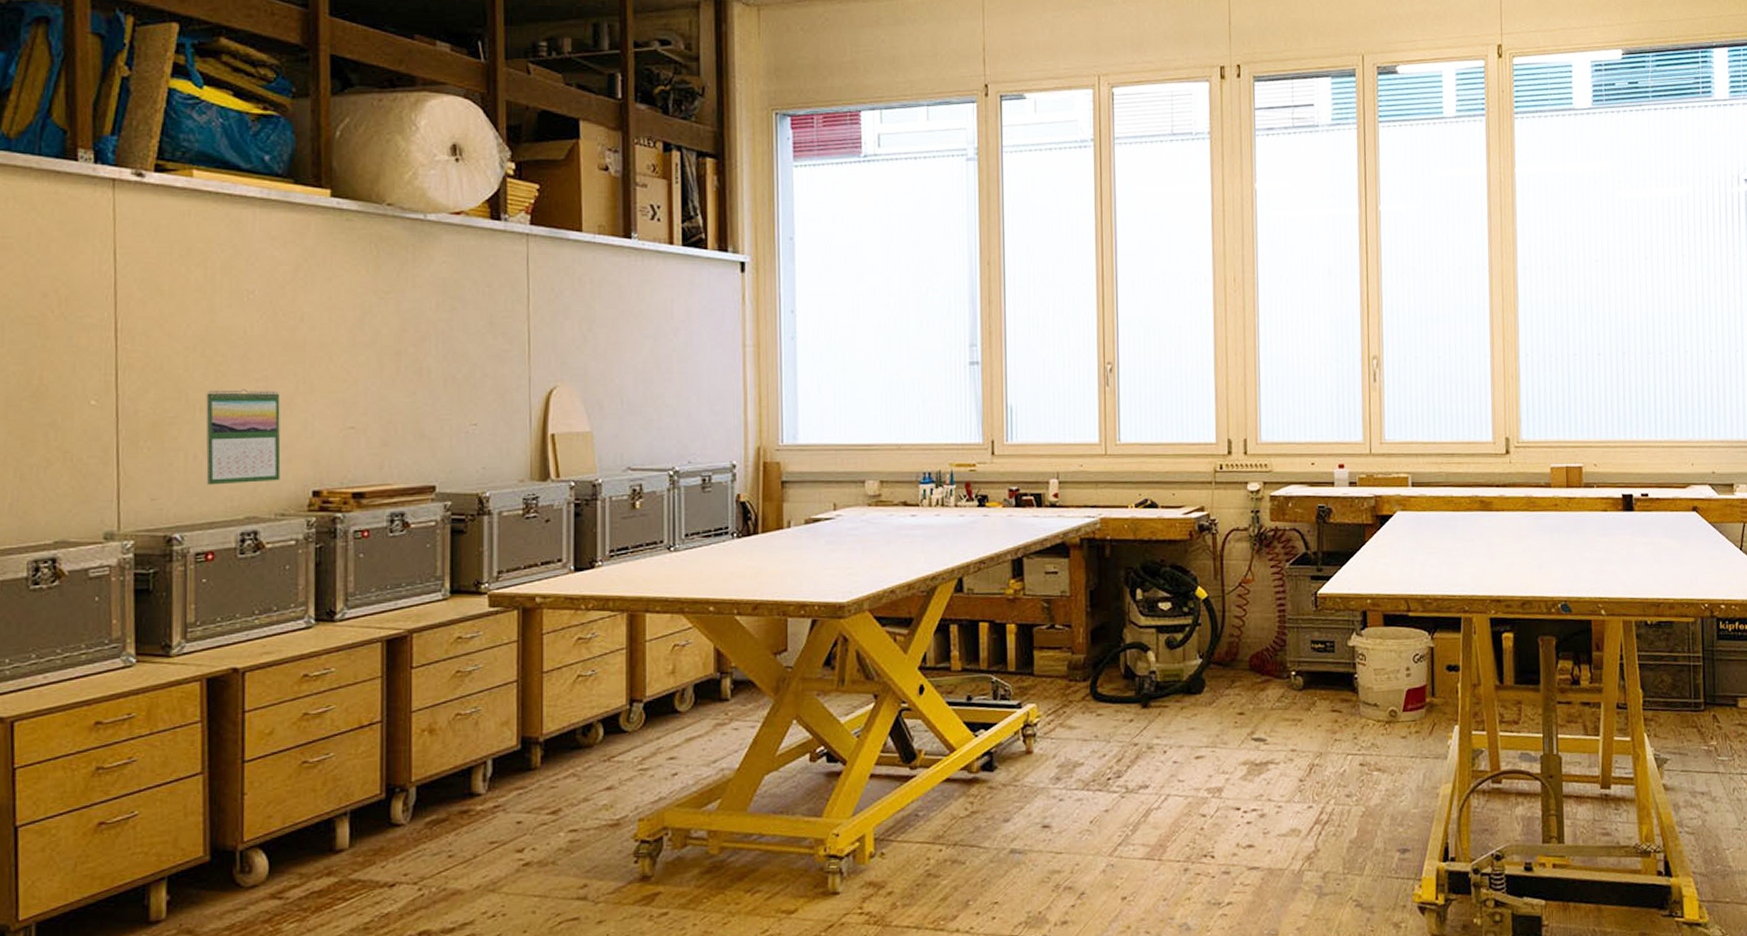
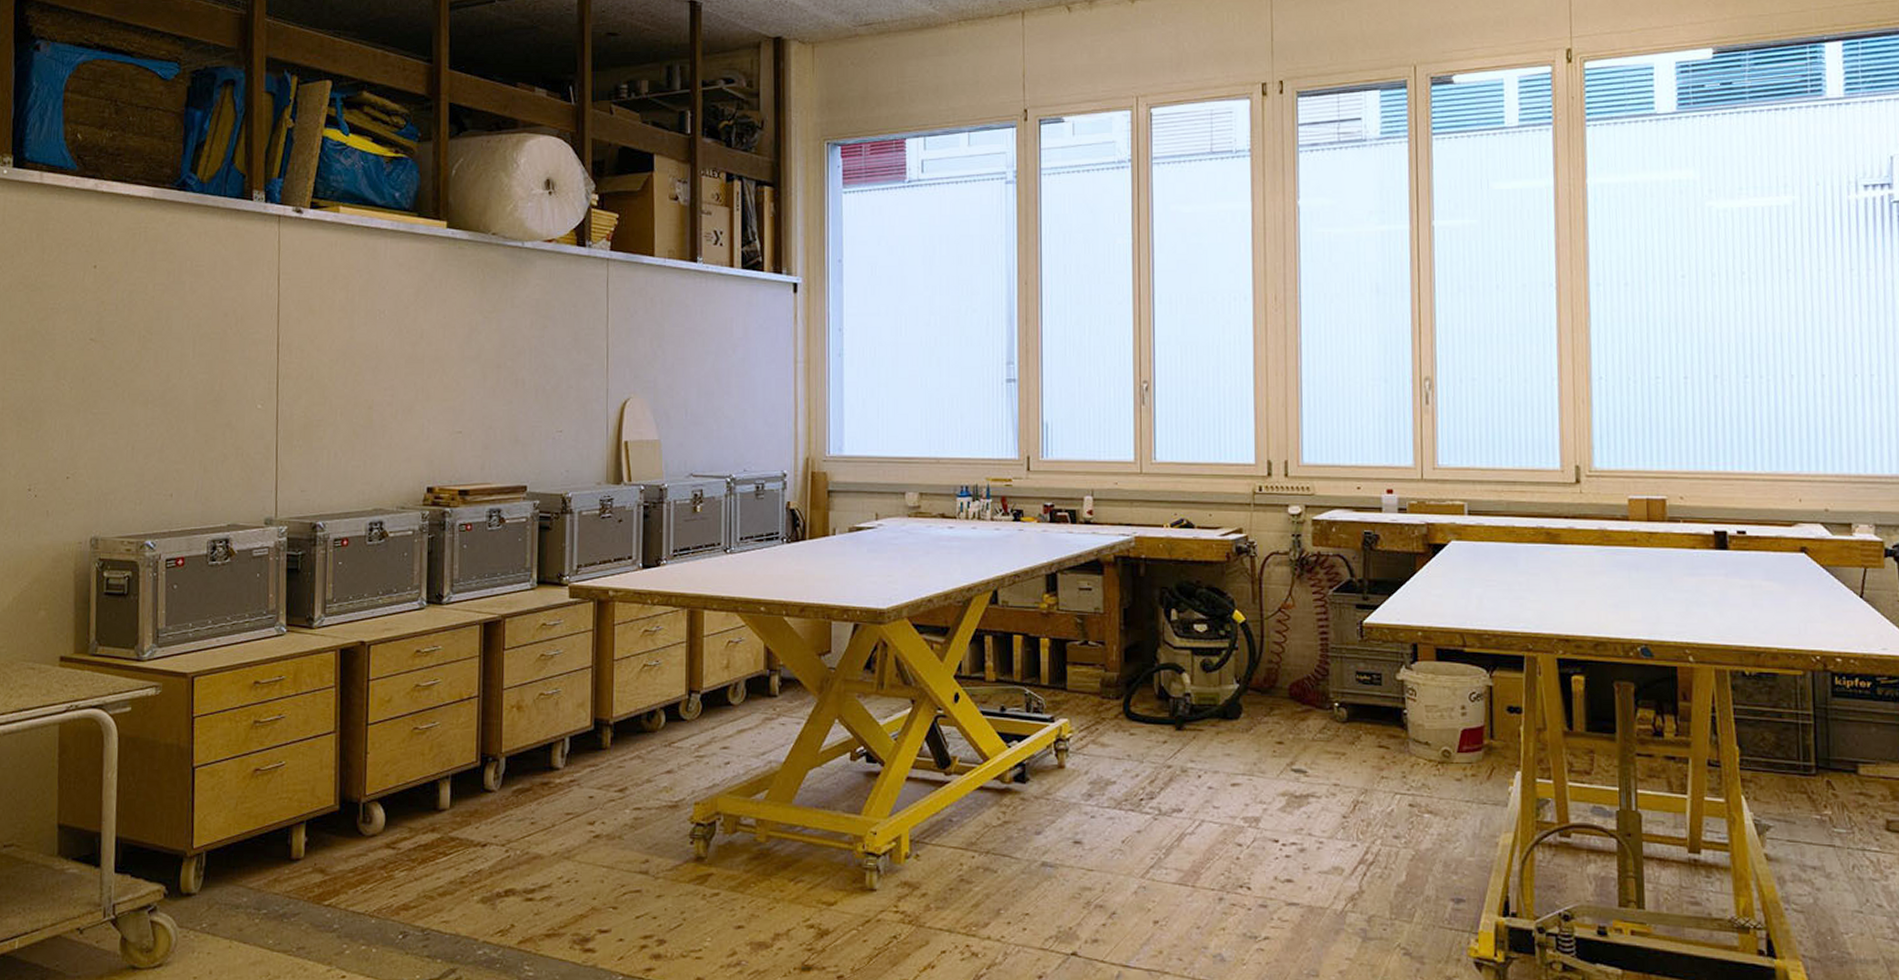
calendar: present [206,389,281,486] -> none [344,397,403,480]

